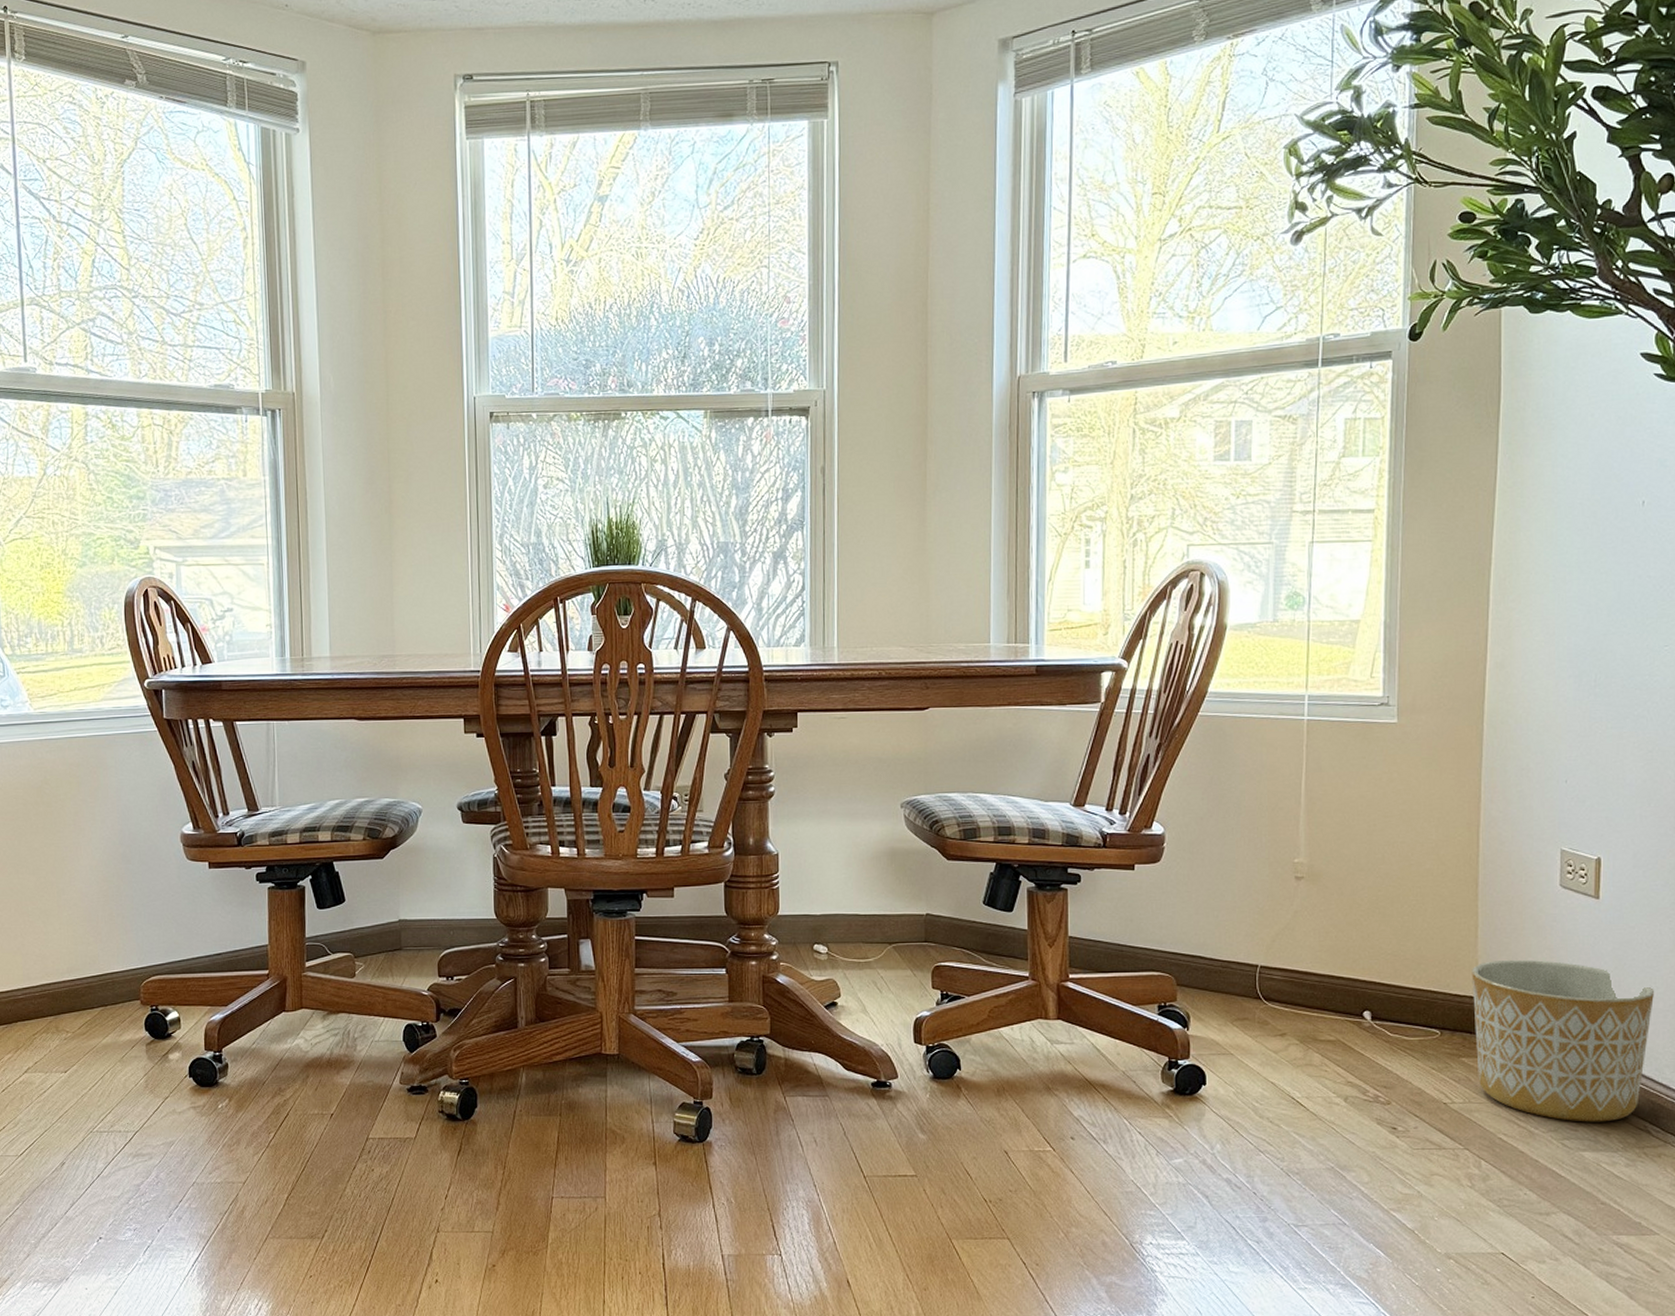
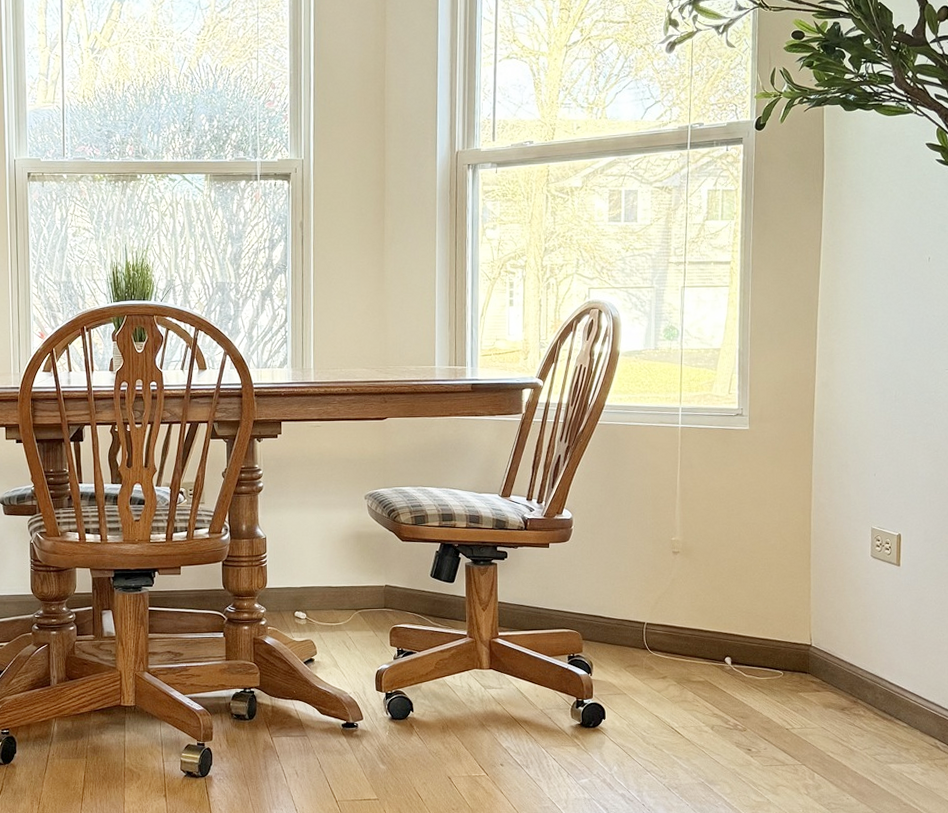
planter: present [1472,959,1654,1122] -> none [806,614,941,741]

